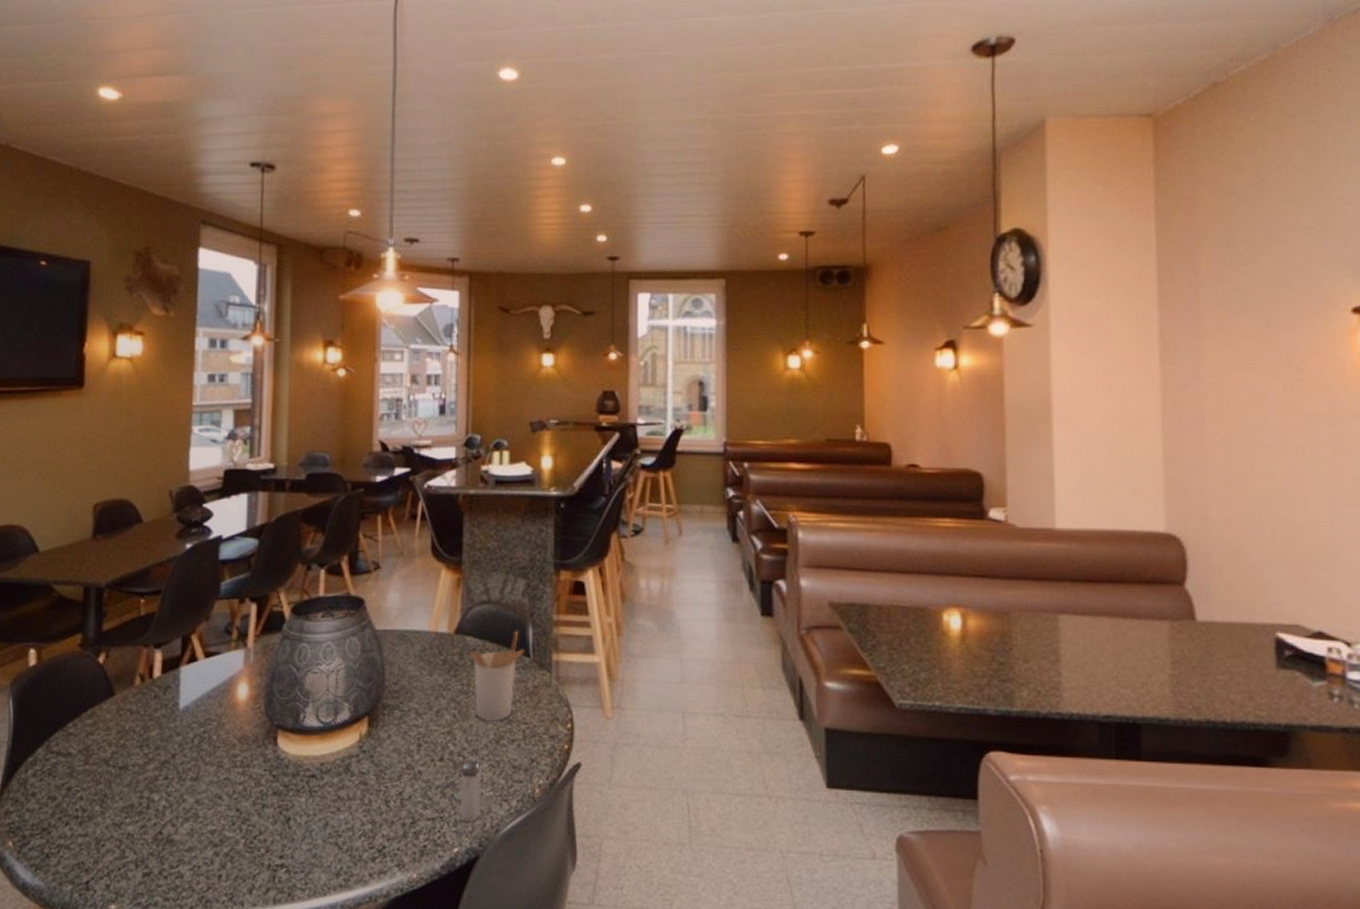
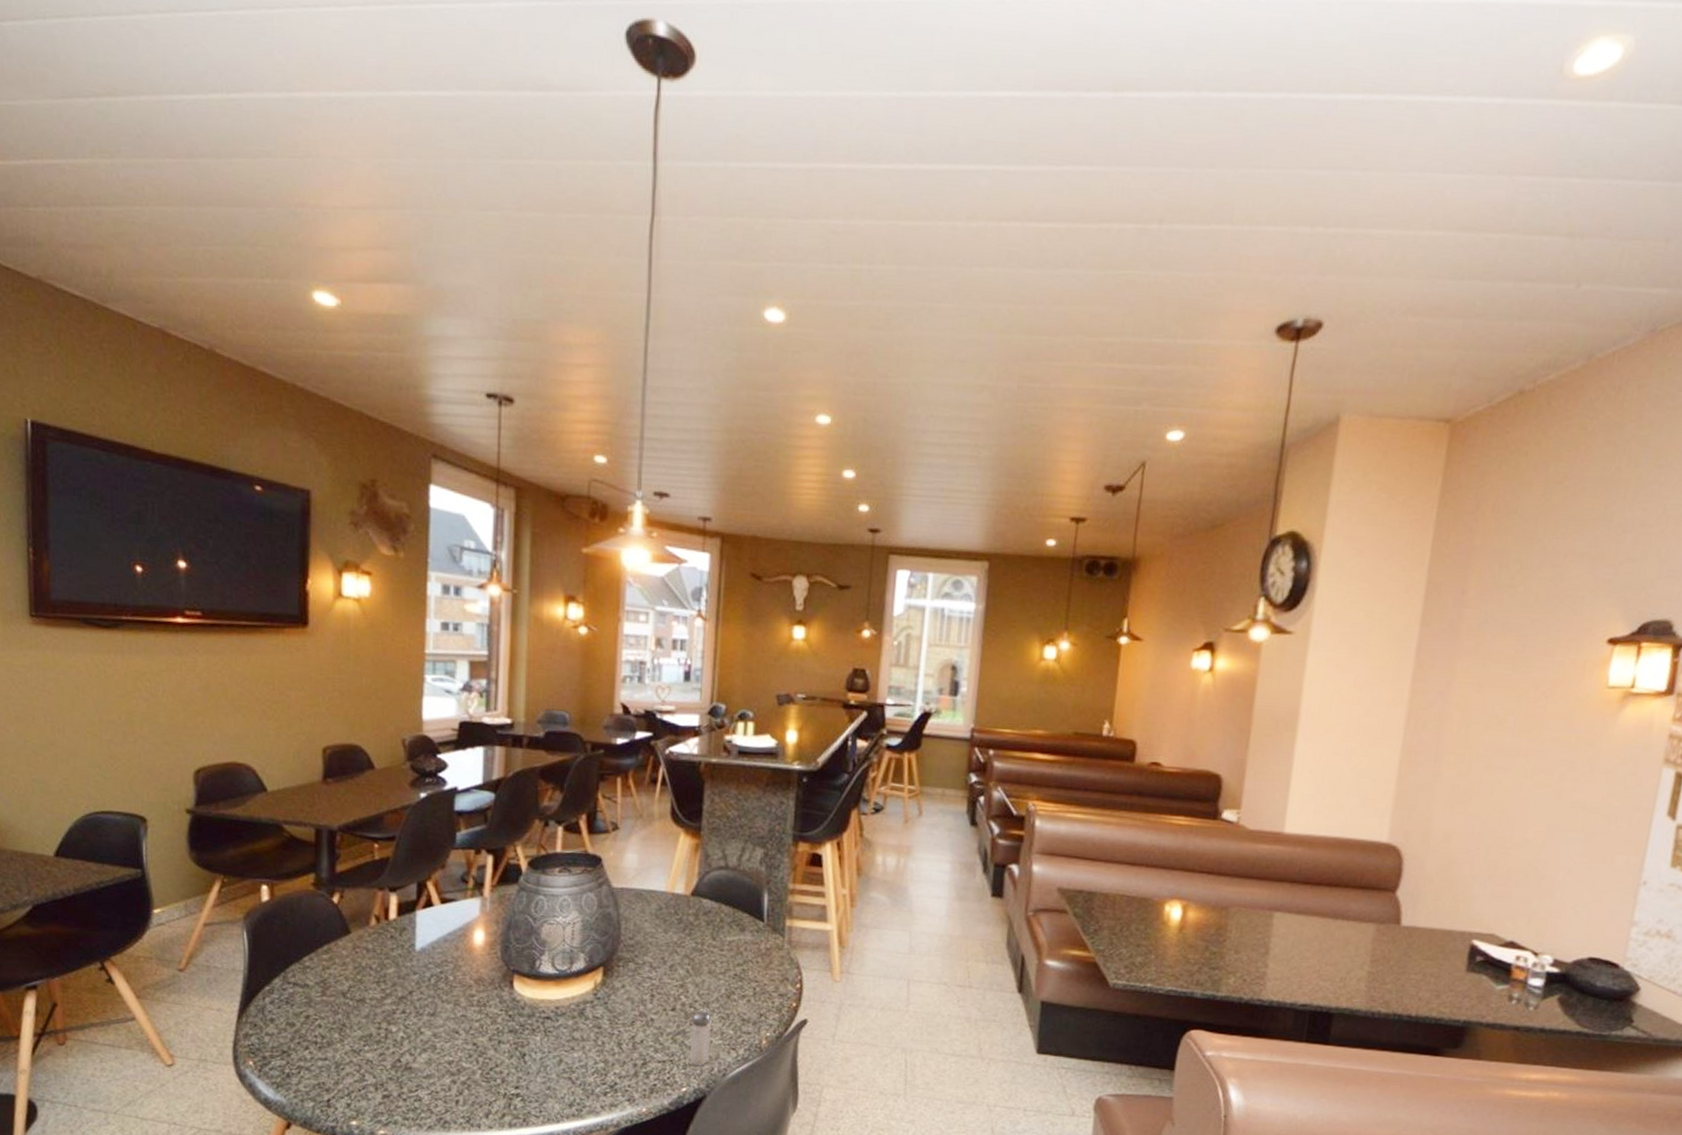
utensil holder: present [469,631,524,721] -> none [704,896,759,978]

